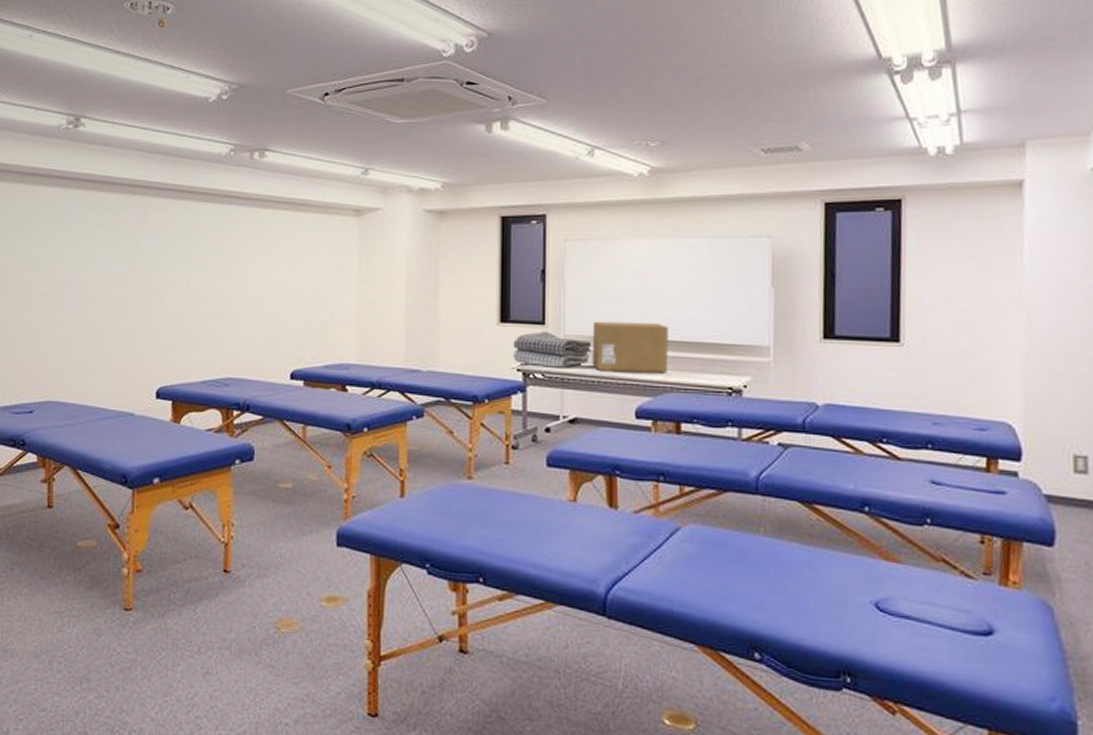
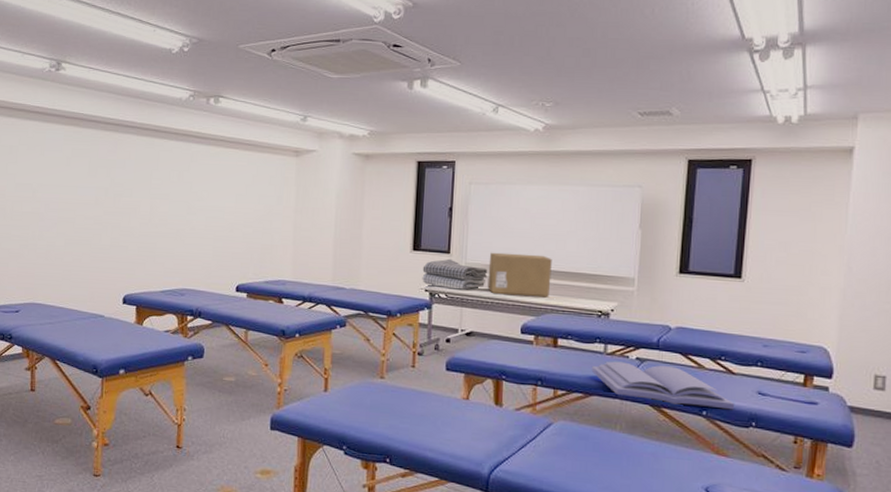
towel: none [724,448,904,504] -> present [591,361,735,410]

